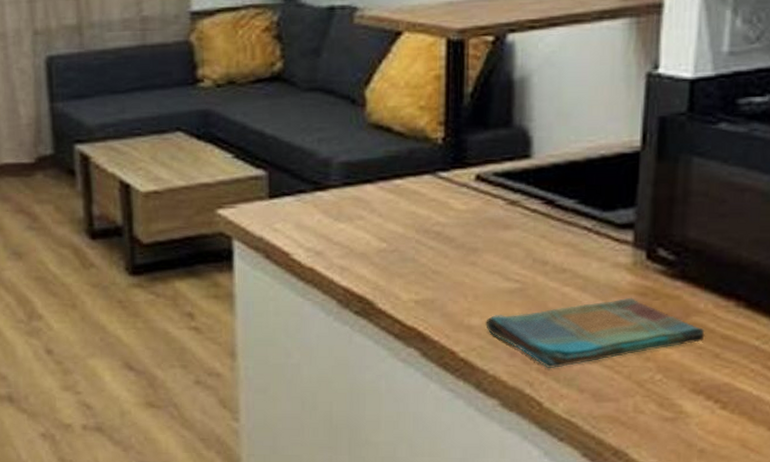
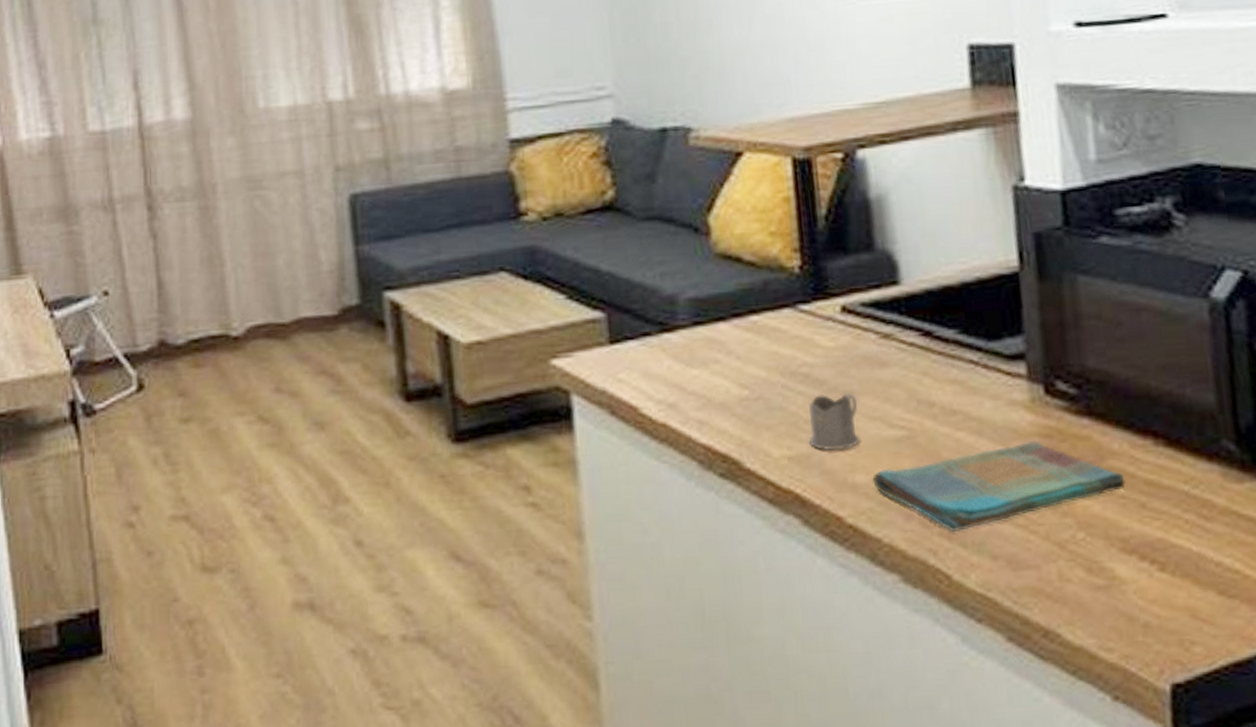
tea glass holder: none [434,249,481,297] -> present [808,392,860,451]

